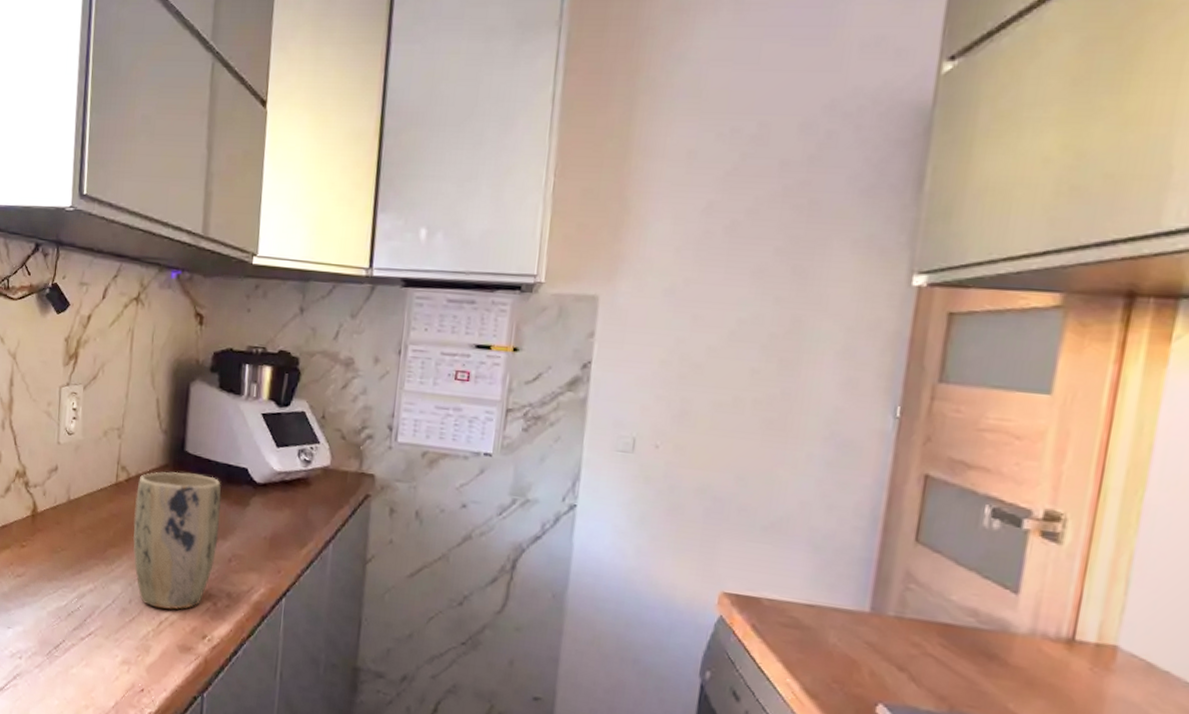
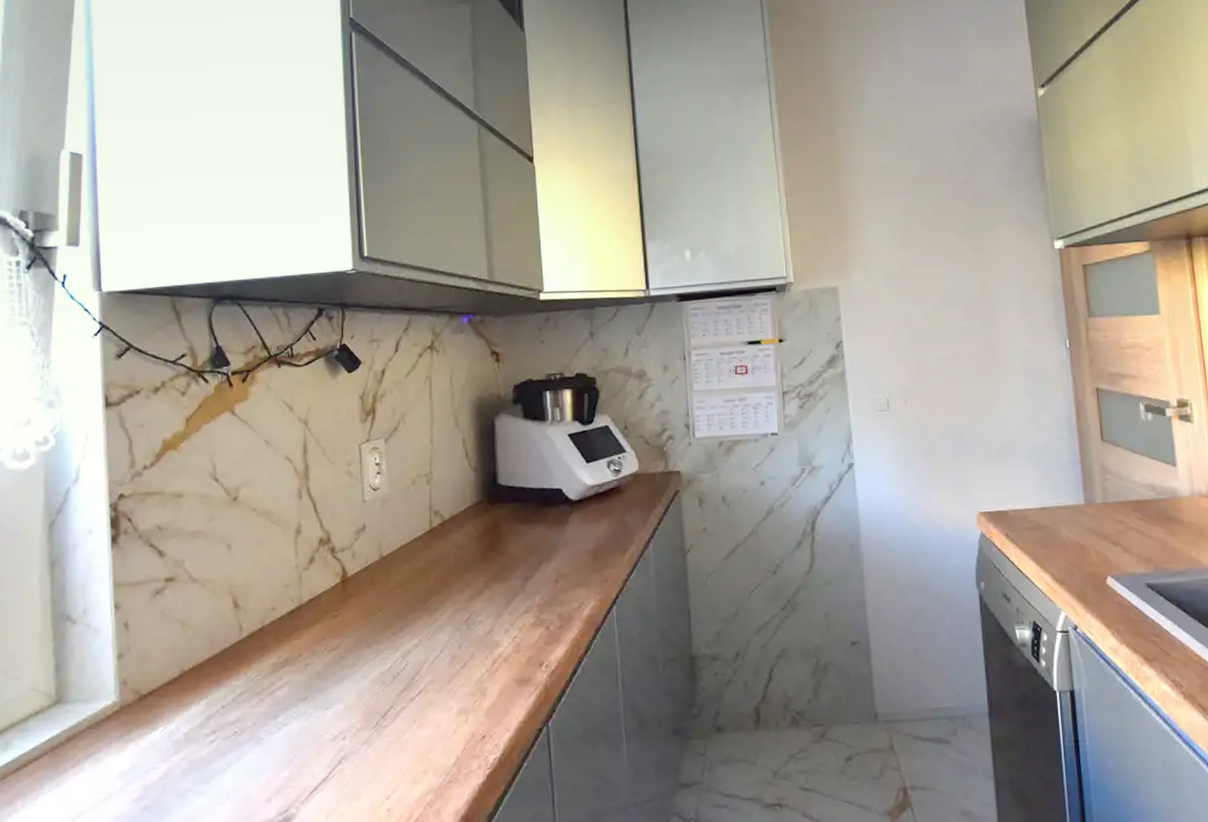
plant pot: present [132,471,222,610] -> none [453,503,543,647]

